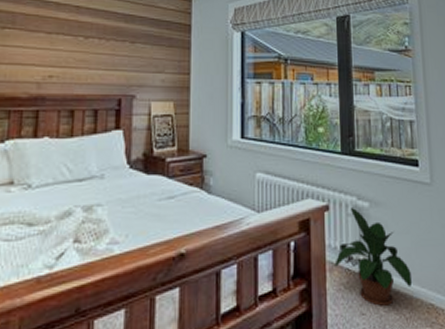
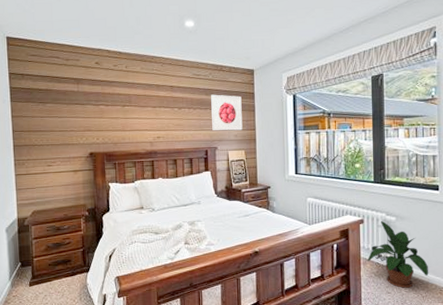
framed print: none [130,22,174,74] -> present [211,94,243,131]

